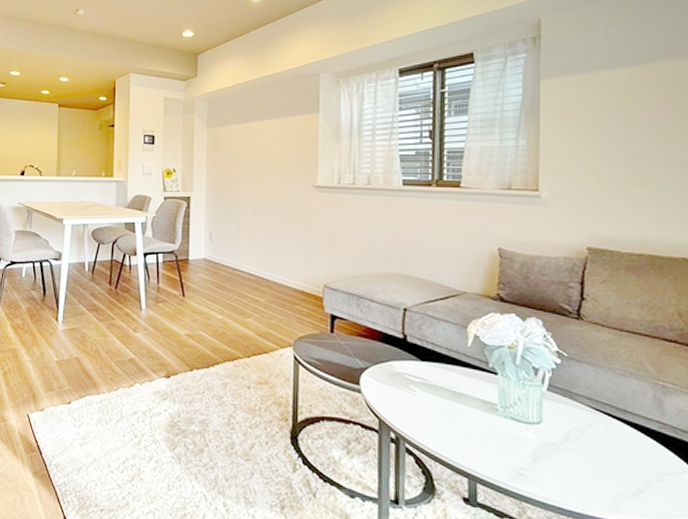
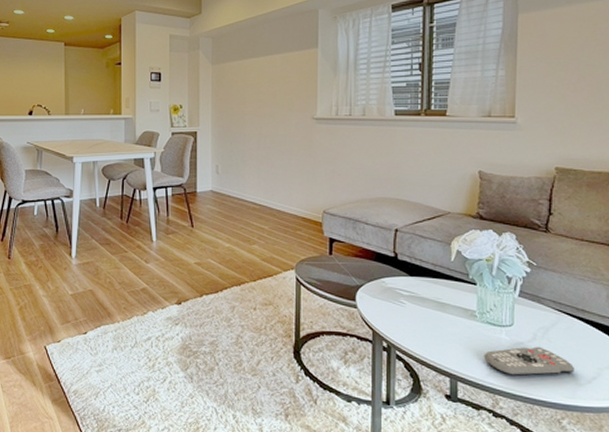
remote control: none [507,449,618,484] -> present [484,346,575,377]

